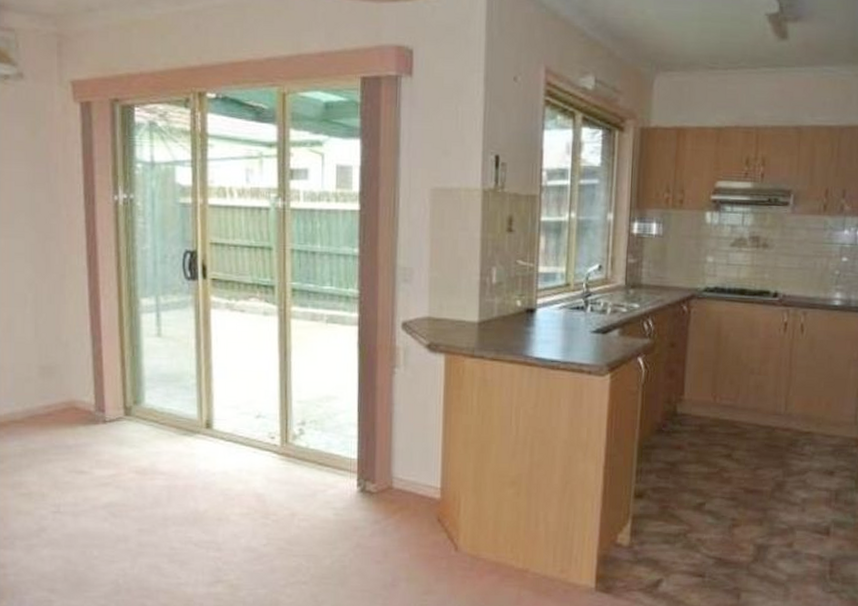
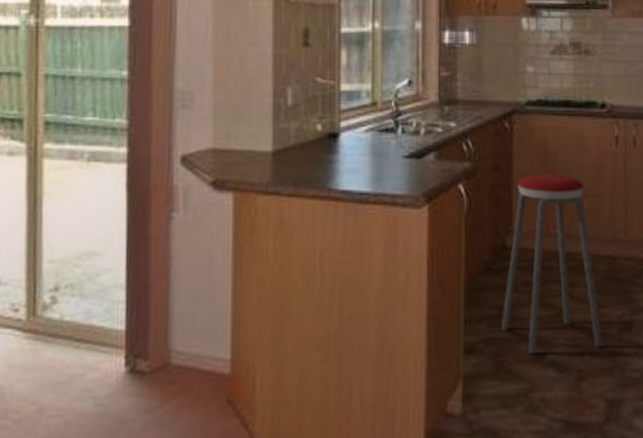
music stool: none [667,352,757,503] -> present [500,174,604,355]

